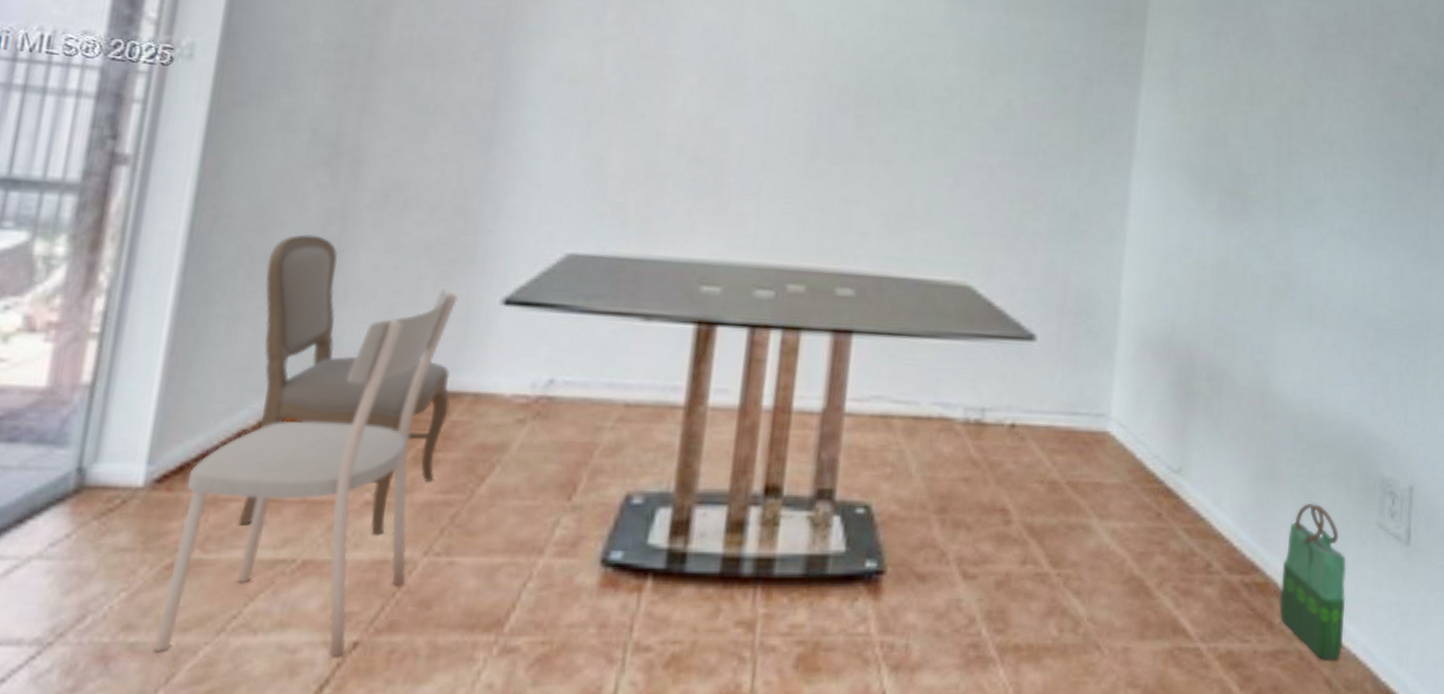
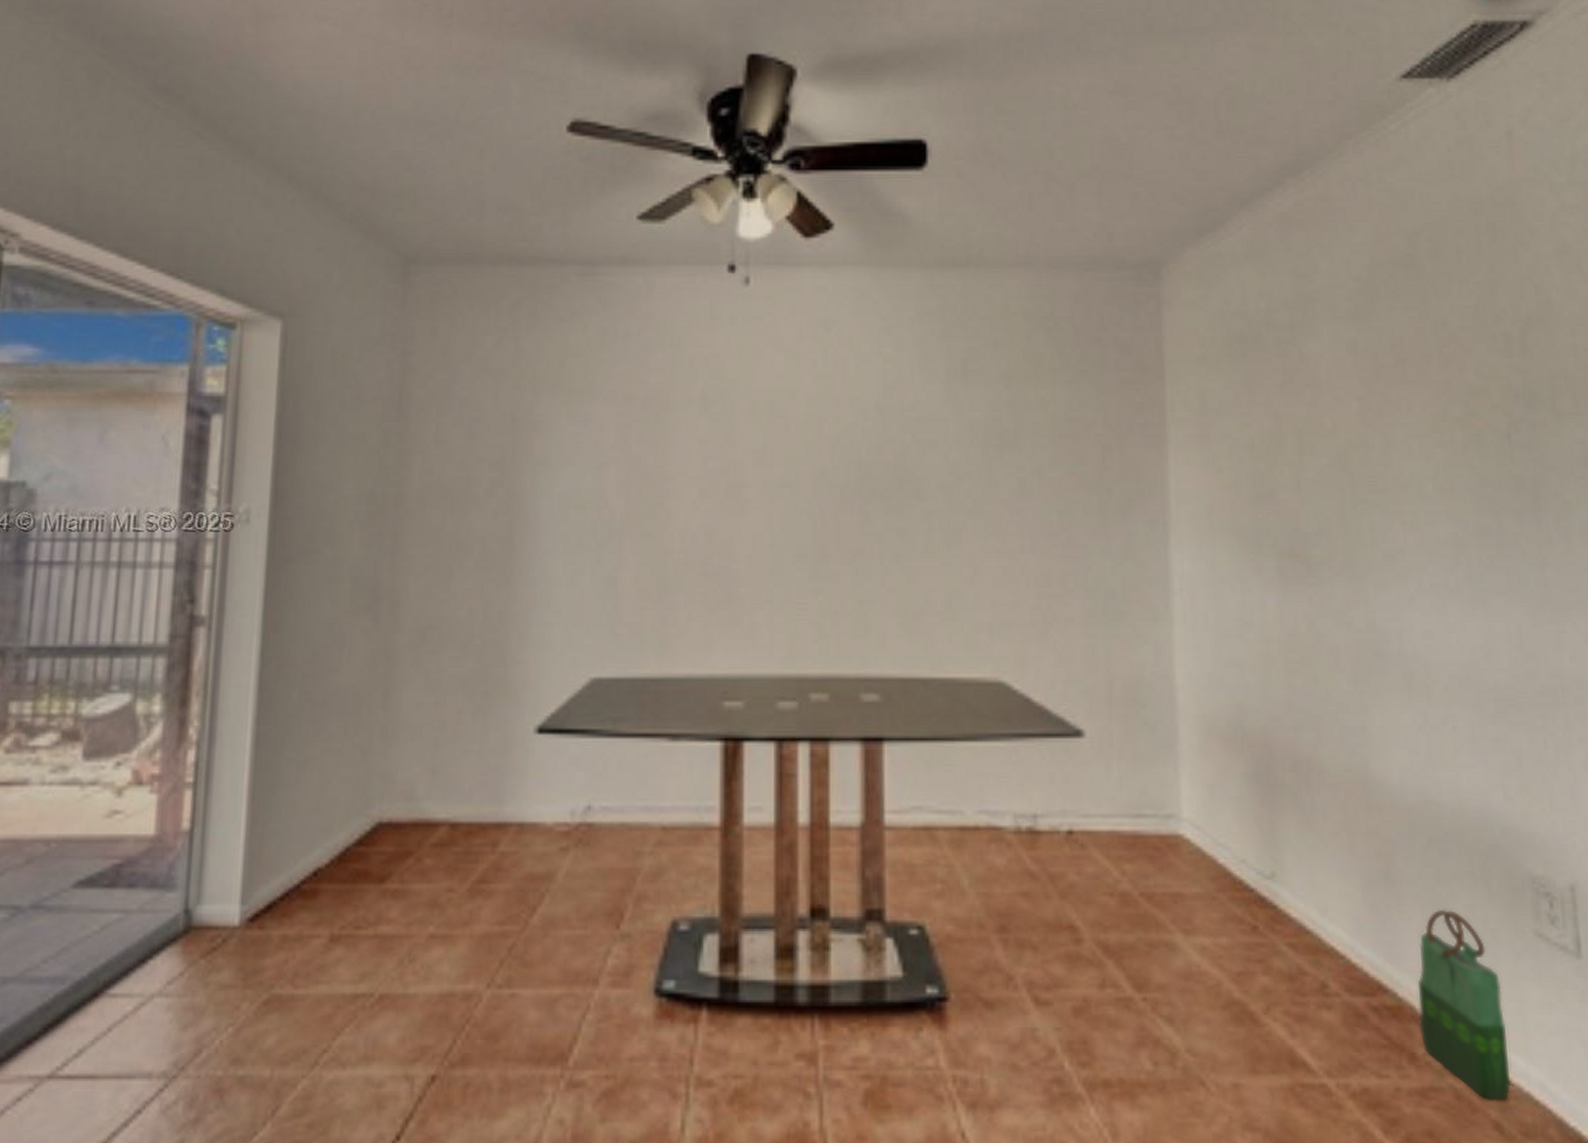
dining chair: present [153,289,458,659] -> none [259,721,495,1092]
dining chair: present [238,234,450,536] -> none [321,678,497,969]

